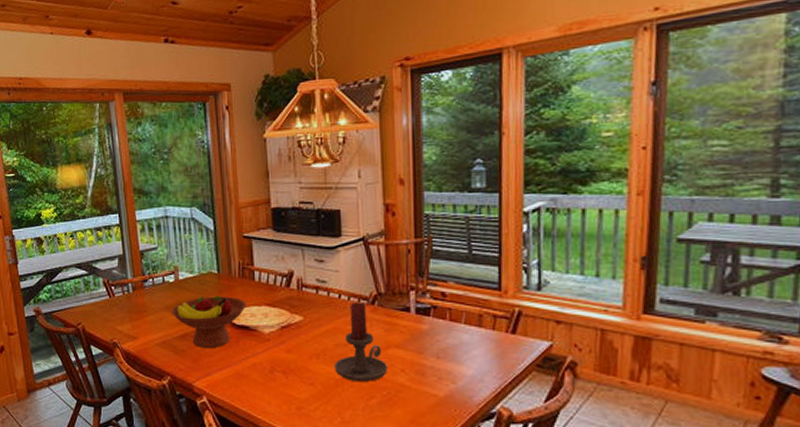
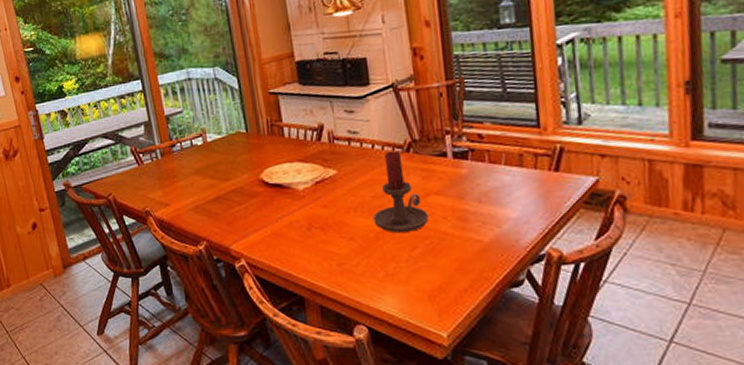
fruit bowl: present [171,296,247,349] -> none [202,155,278,210]

